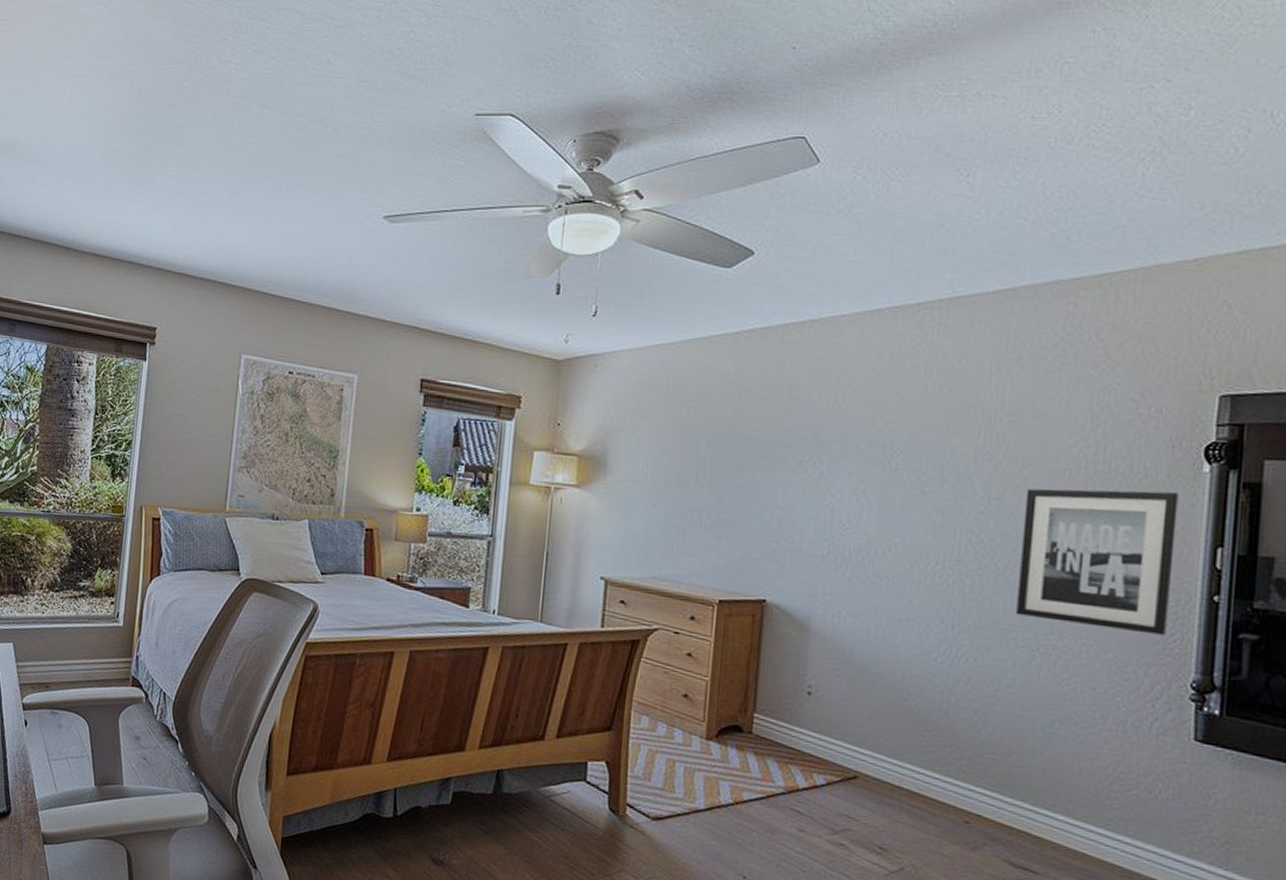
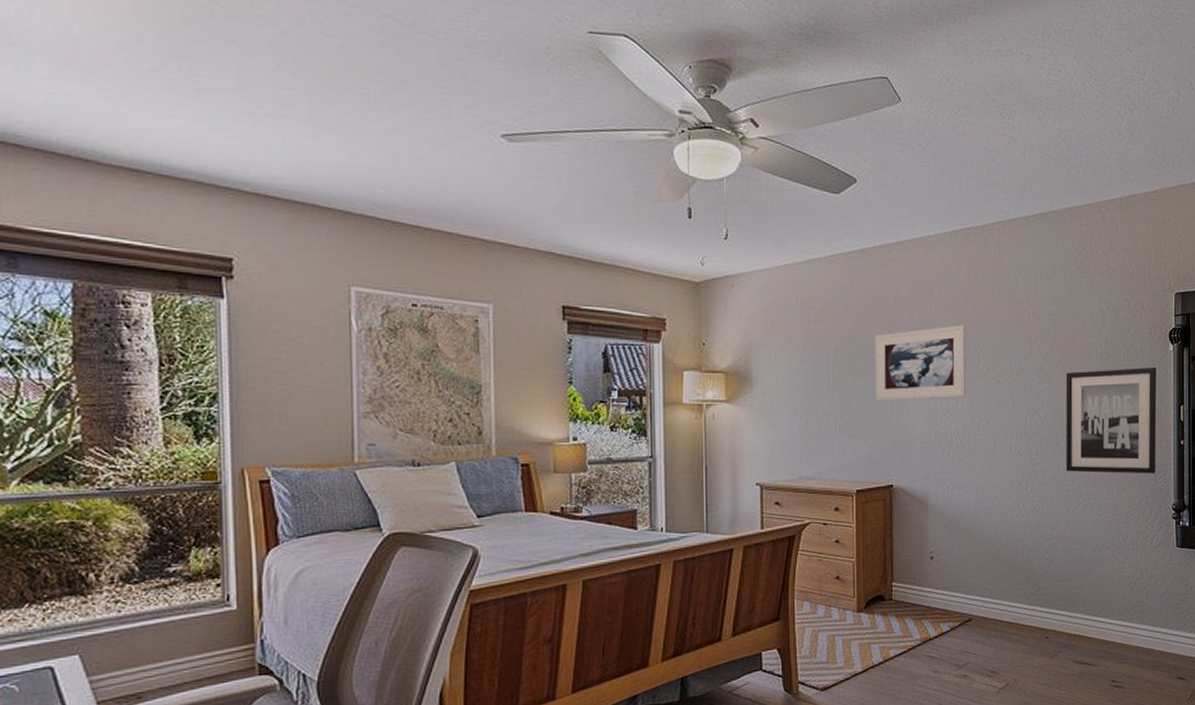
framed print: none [753,420,883,508] -> present [875,325,966,401]

